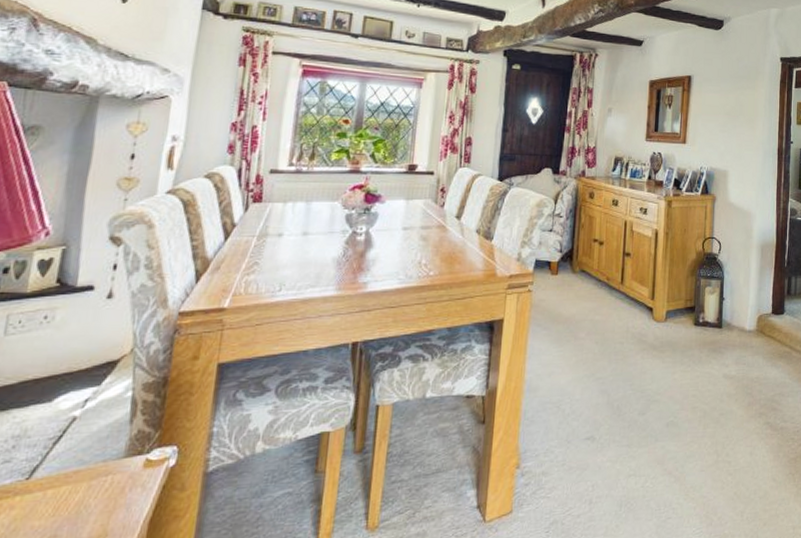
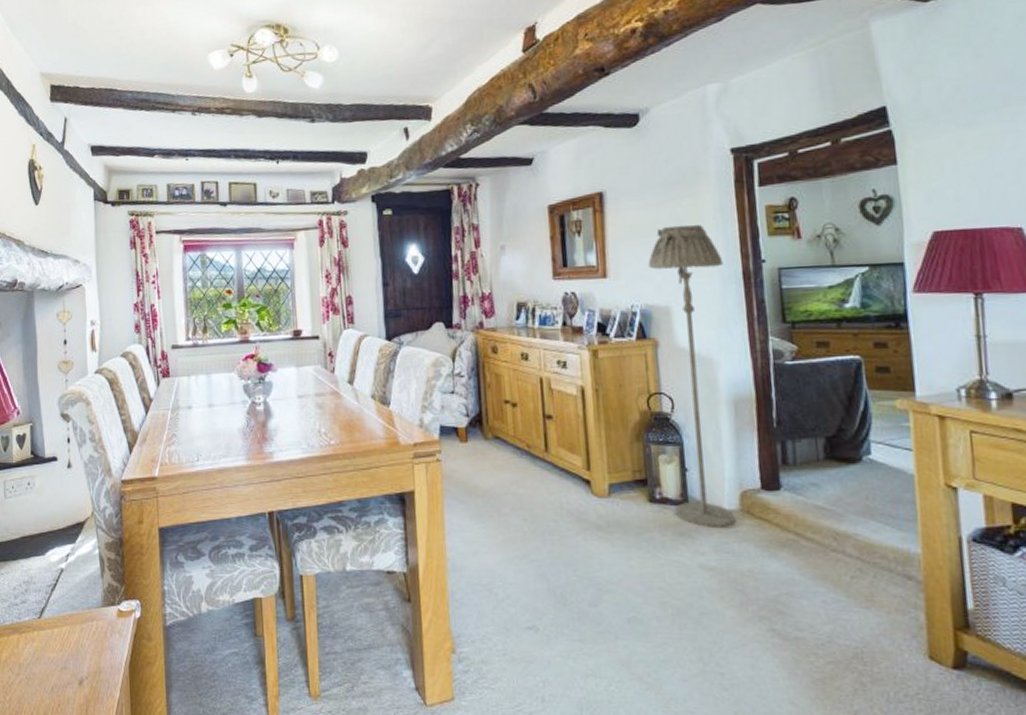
floor lamp: none [712,108,766,344] -> present [648,224,736,527]

